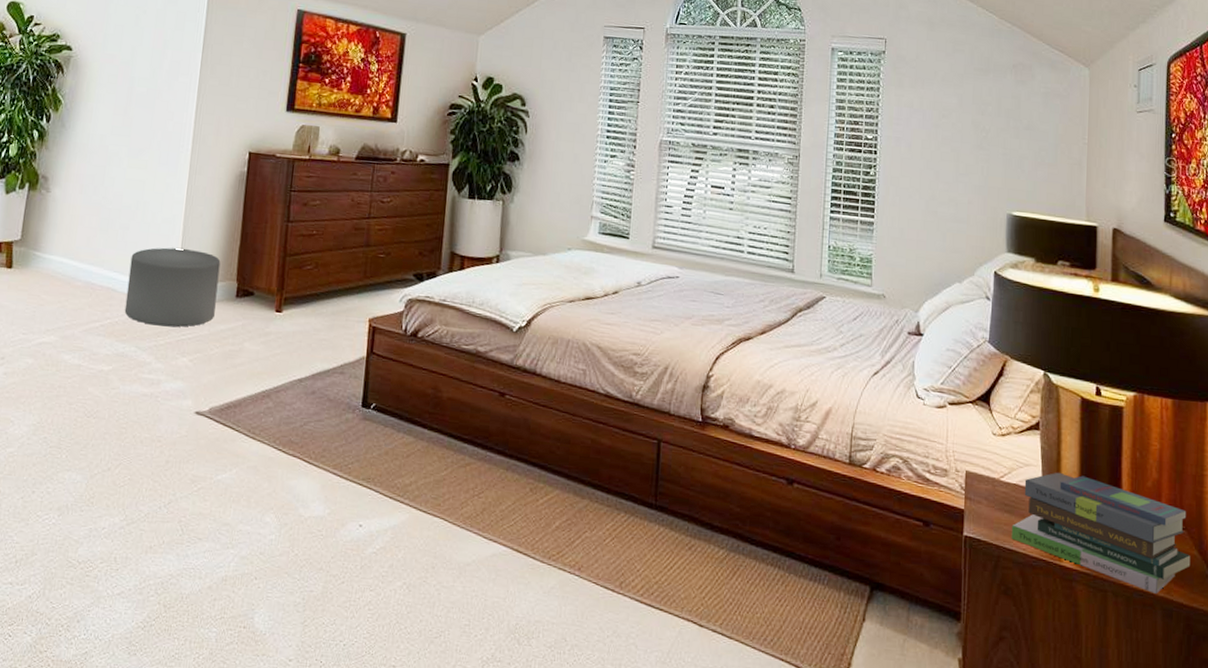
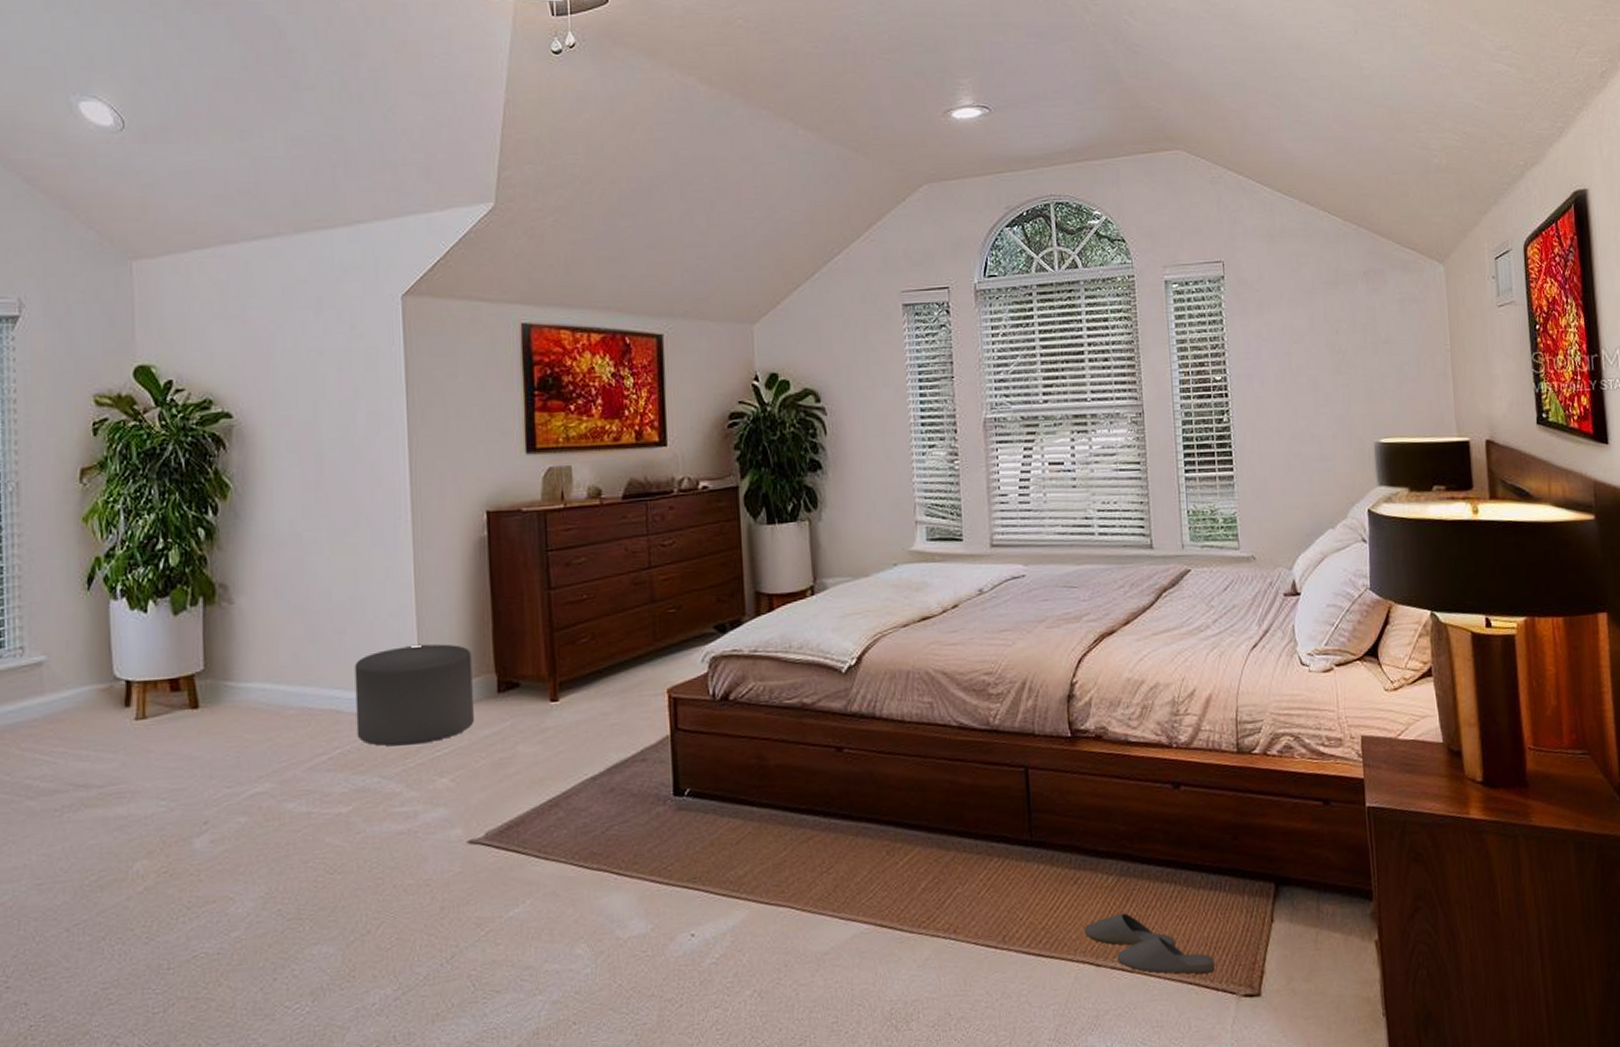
slippers: none [692,584,806,655] -> present [1084,913,1215,974]
books: present [1011,472,1191,594] -> none [1414,717,1597,829]

